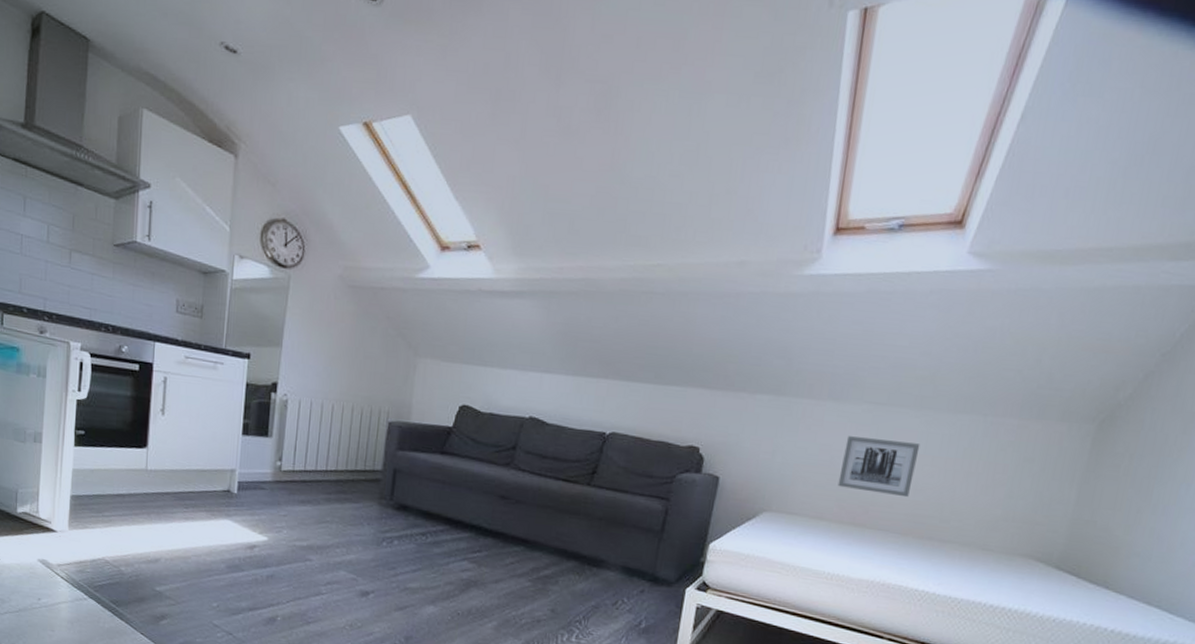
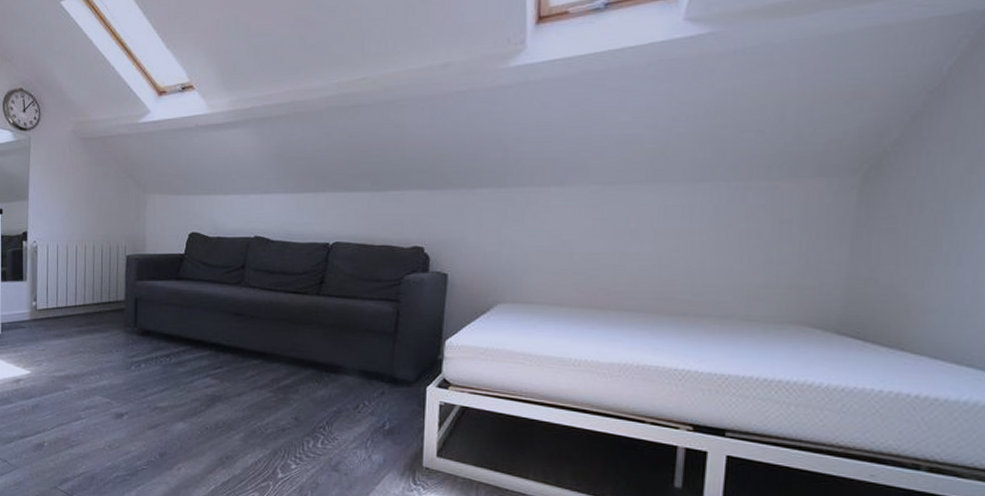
wall art: present [837,436,921,498] -> none [573,218,659,275]

